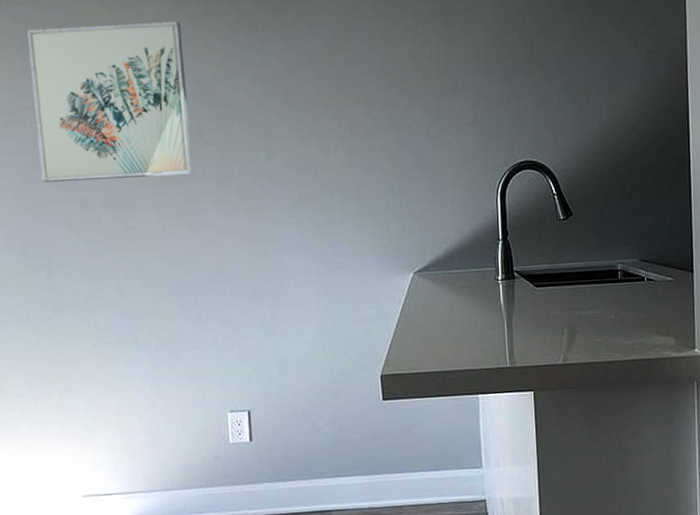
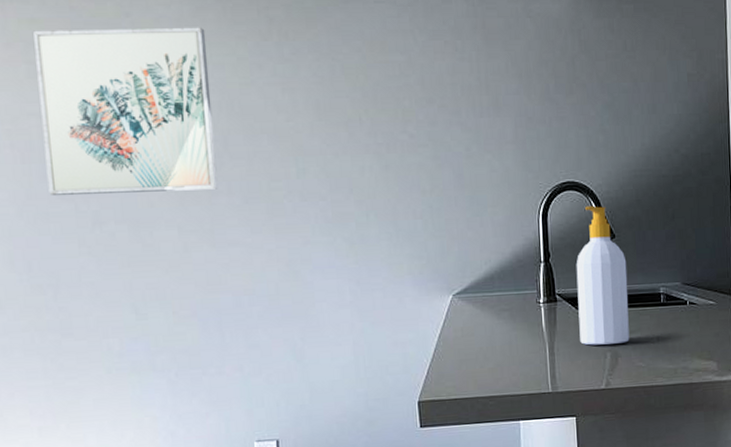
soap bottle: none [533,184,587,322] -> present [576,205,630,345]

